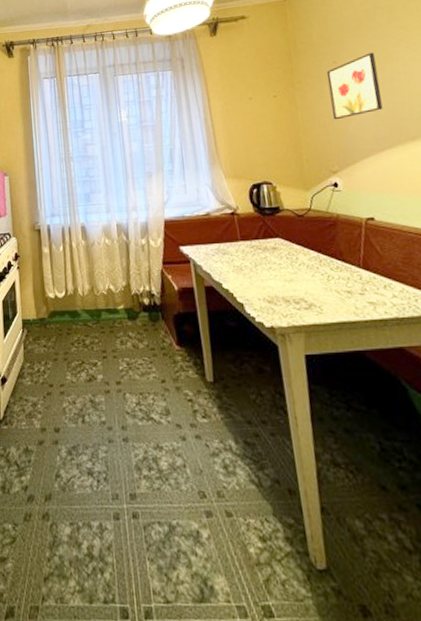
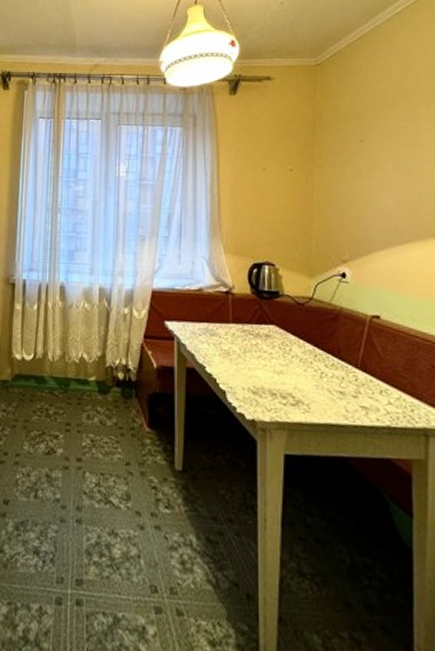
wall art: present [326,52,383,120] -> none [351,135,407,205]

